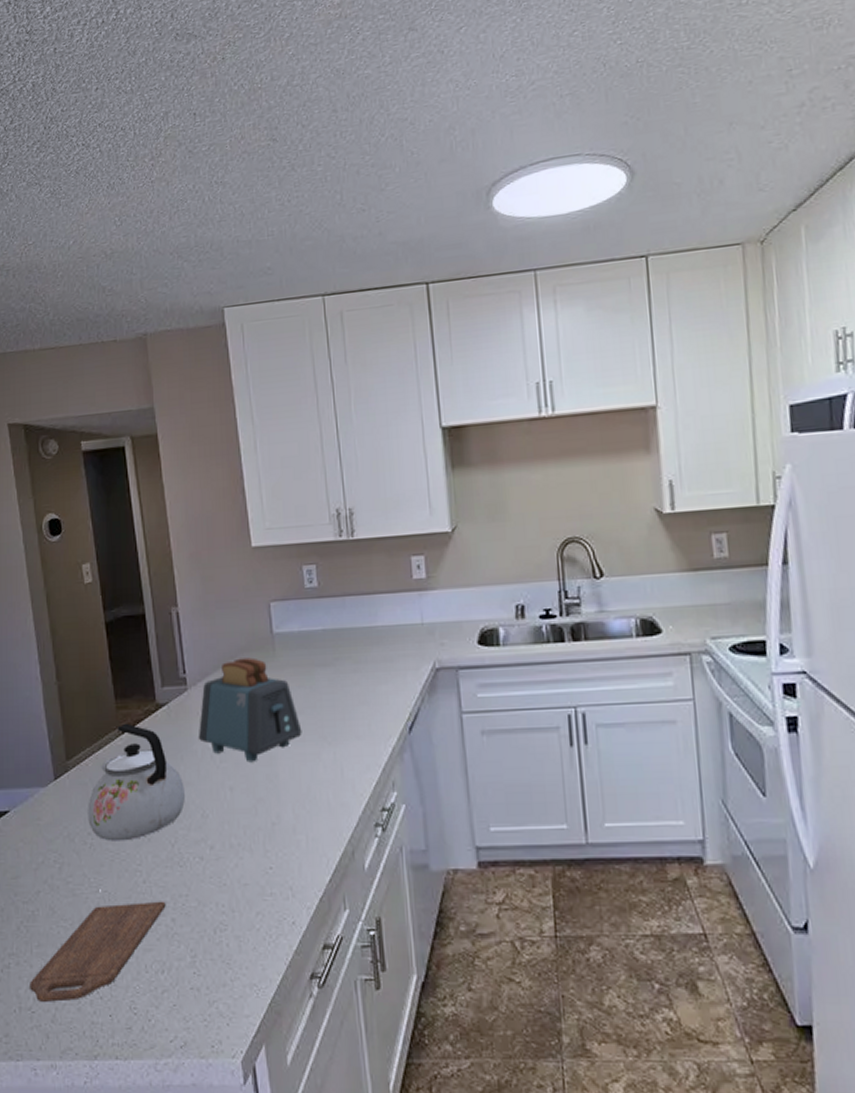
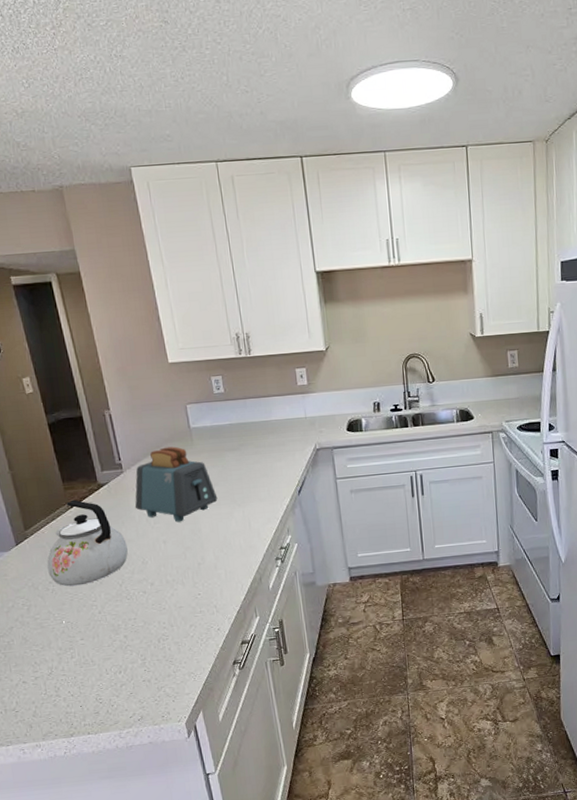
cutting board: present [30,901,166,1003] -> none [12,624,119,704]

